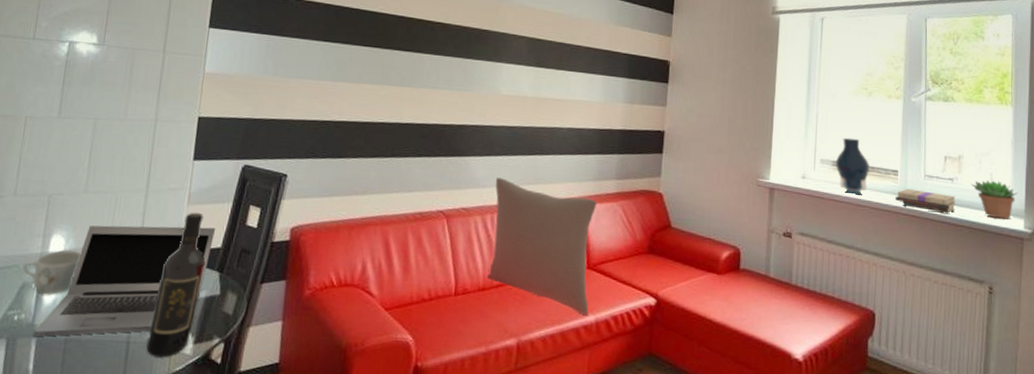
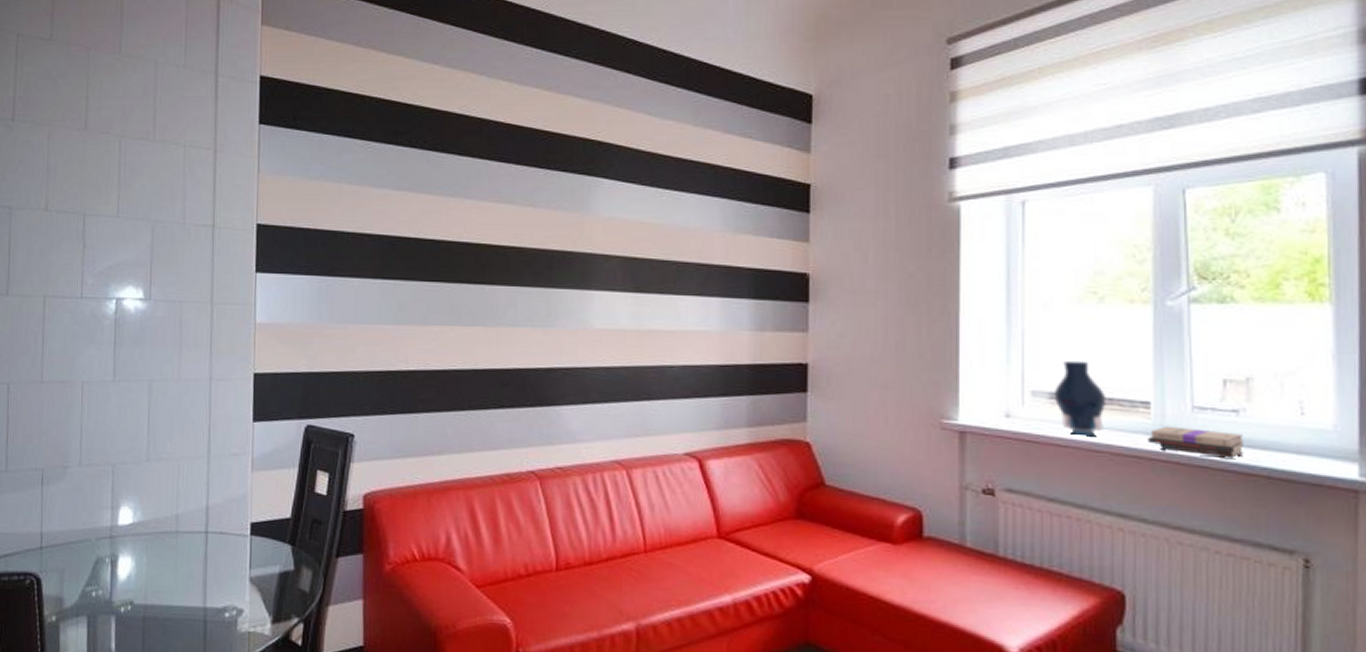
mug: present [23,250,82,295] -> none [95,522,150,571]
laptop: present [33,225,216,337] -> none [112,495,284,615]
wine bottle: present [146,212,206,357] -> none [224,479,276,637]
pillow: present [486,178,598,315] -> none [592,430,725,595]
succulent plant: present [971,180,1018,219] -> none [1268,410,1346,465]

